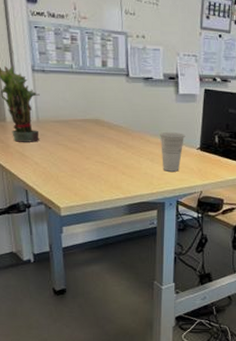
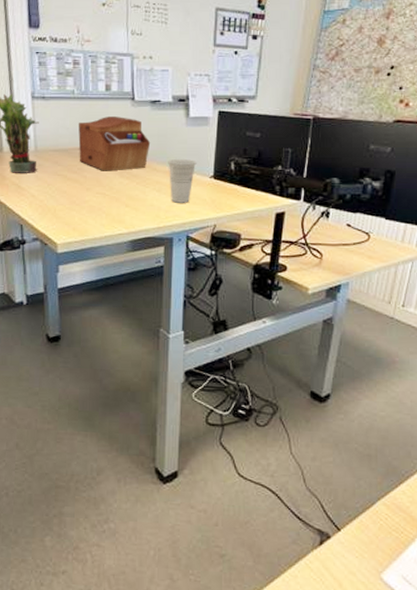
sewing box: none [77,91,144,142] -> present [78,117,151,171]

